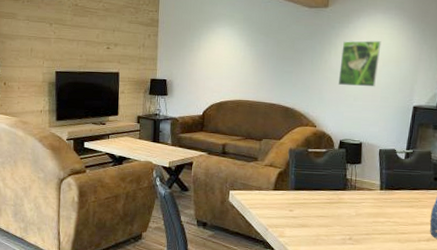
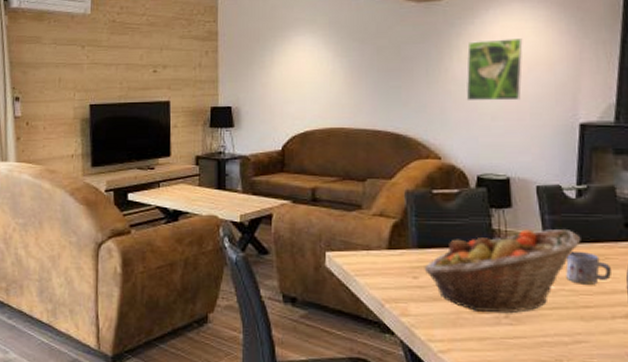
fruit basket: none [297,179,405,237] -> present [424,228,581,314]
mug: none [392,195,423,219] -> present [565,250,613,285]

